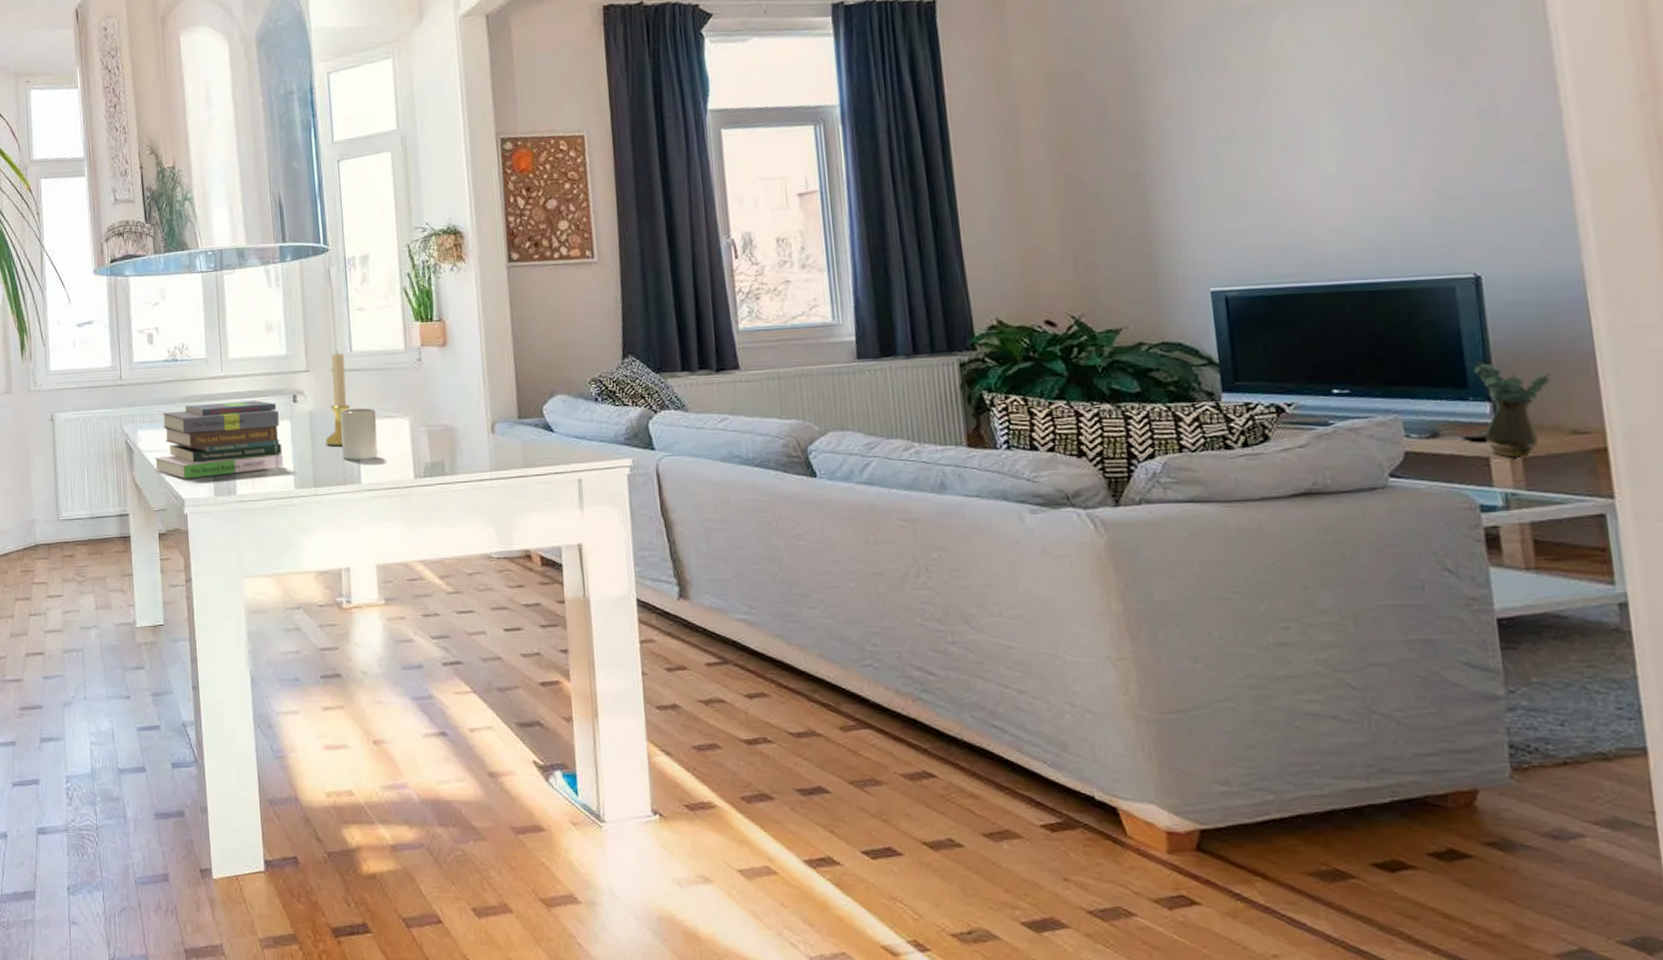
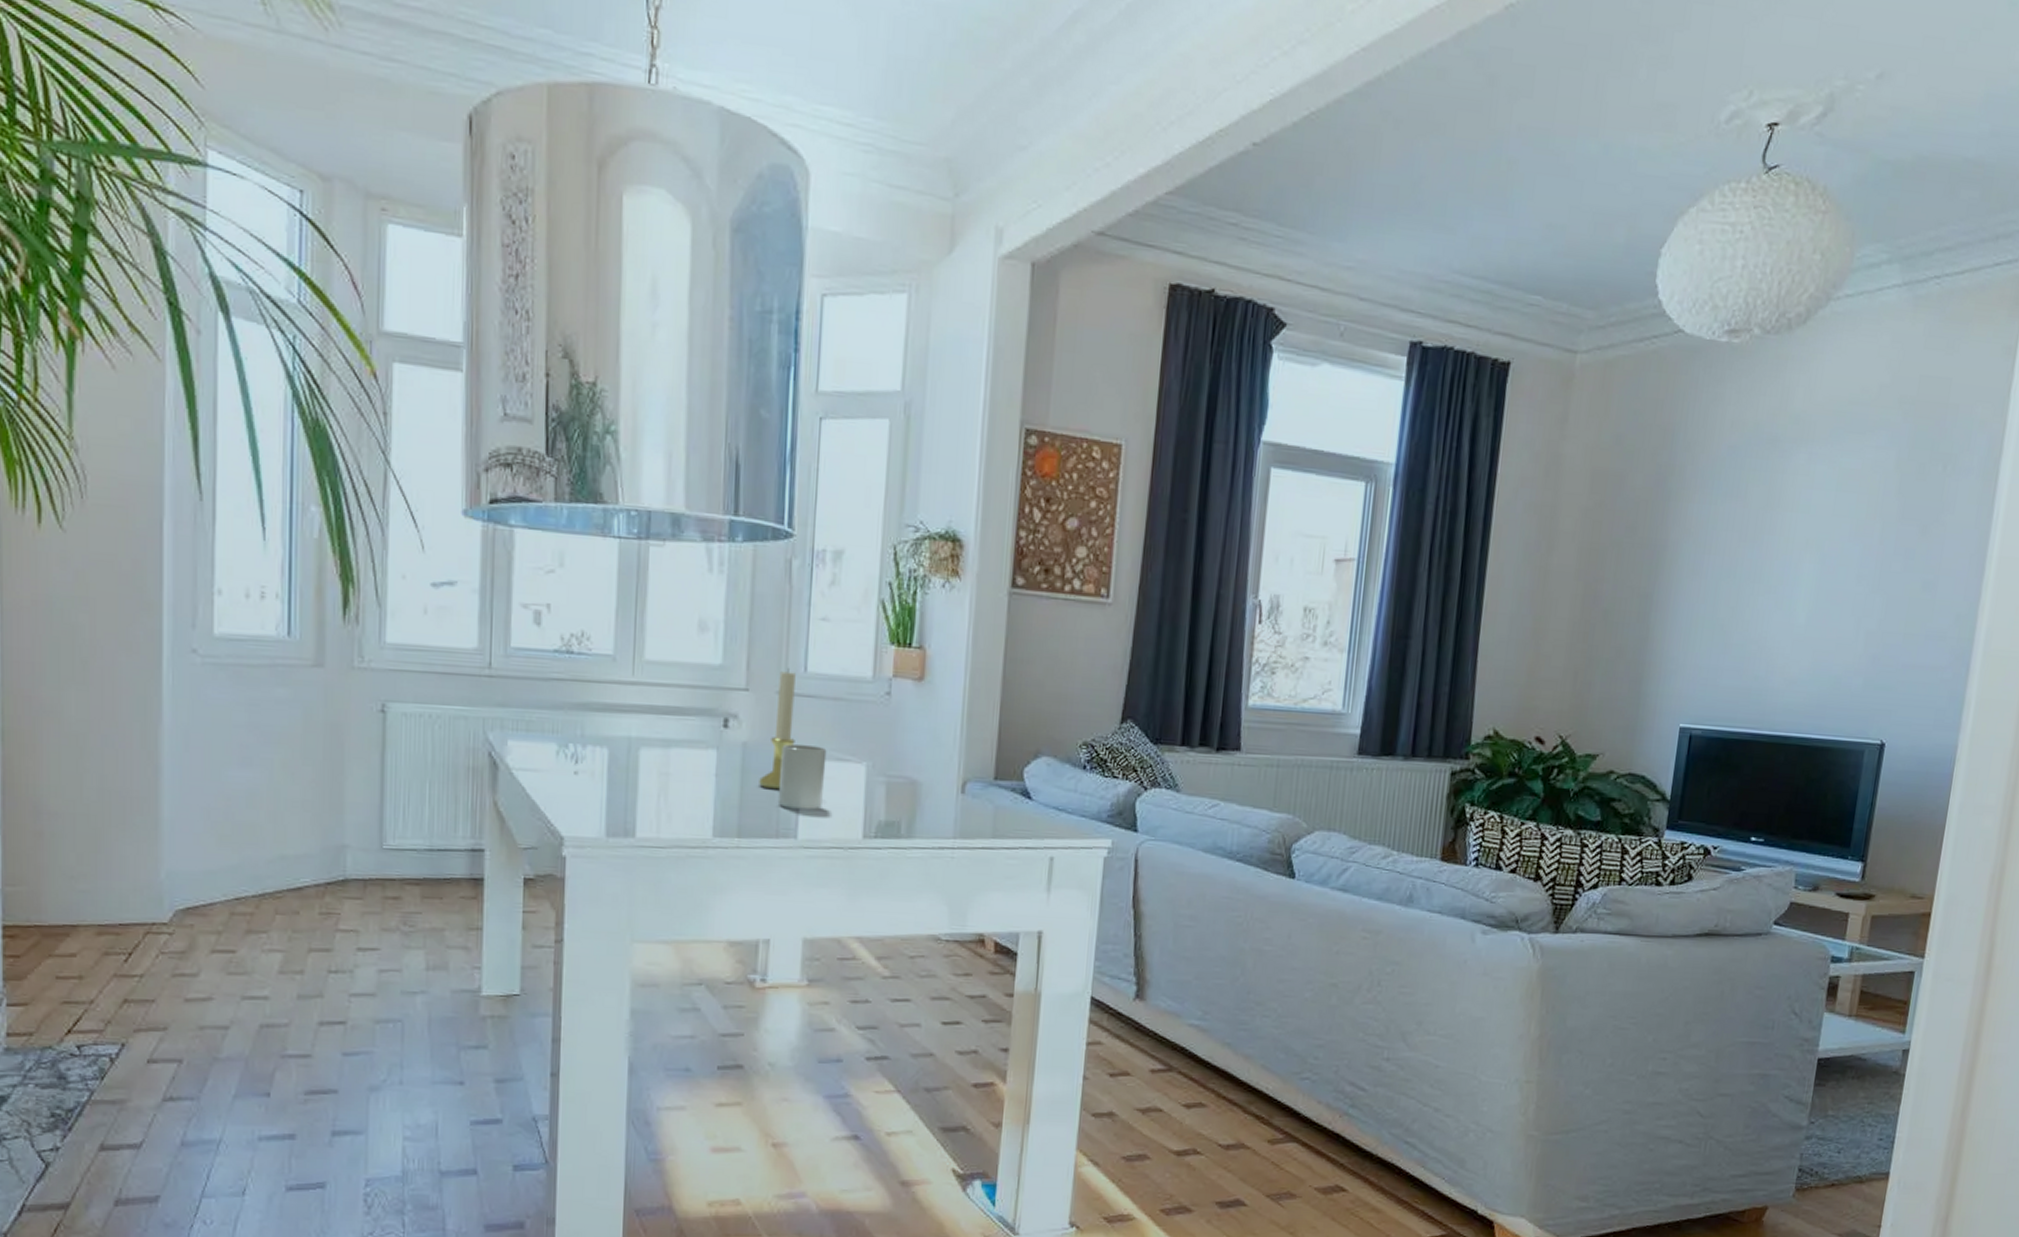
books: present [155,400,283,479] -> none [528,714,703,812]
vase: present [1473,362,1550,458] -> none [1850,824,1910,916]

